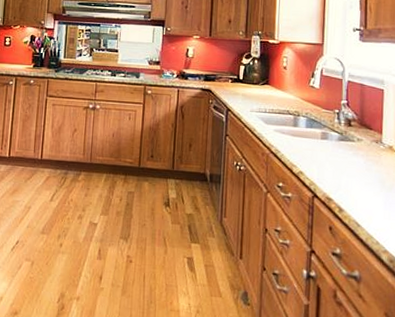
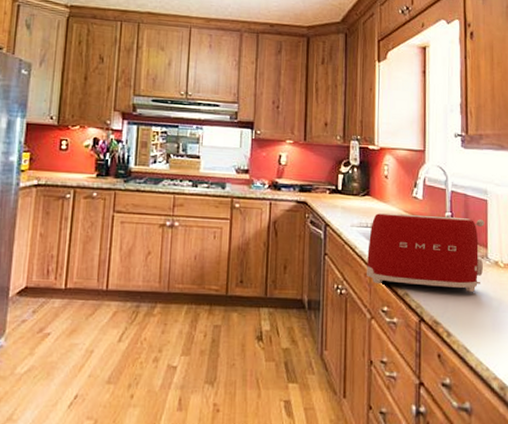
toaster: none [264,99,380,173] -> present [367,212,485,292]

